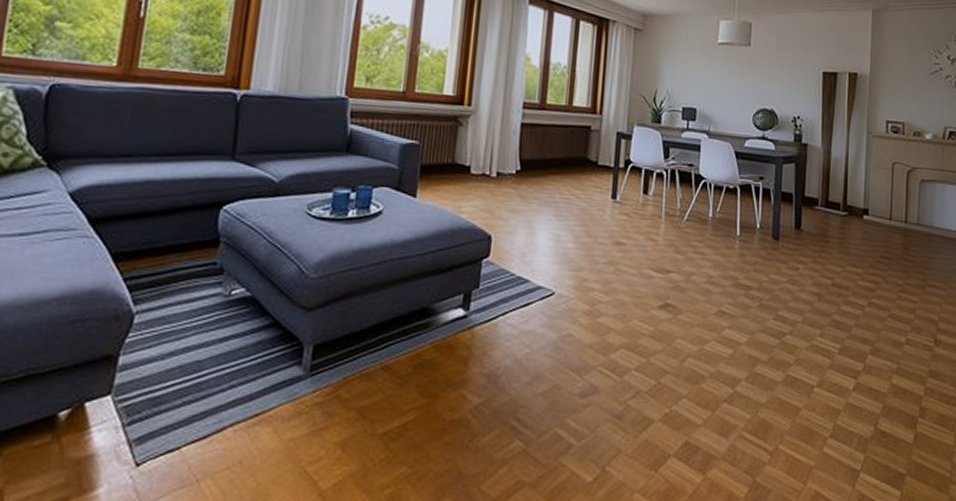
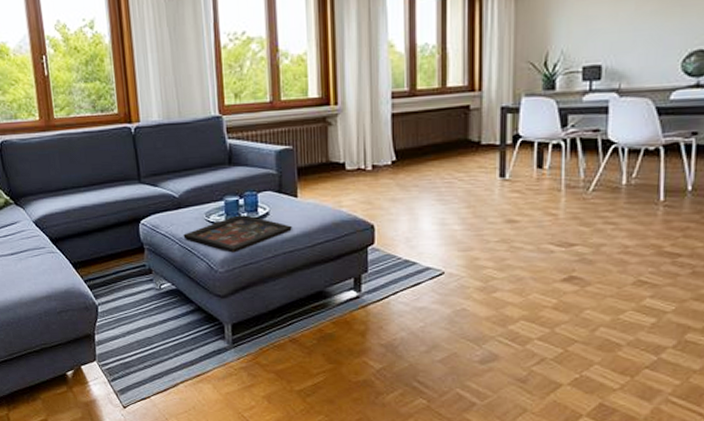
decorative tray: none [274,211,407,255] -> present [183,215,293,253]

